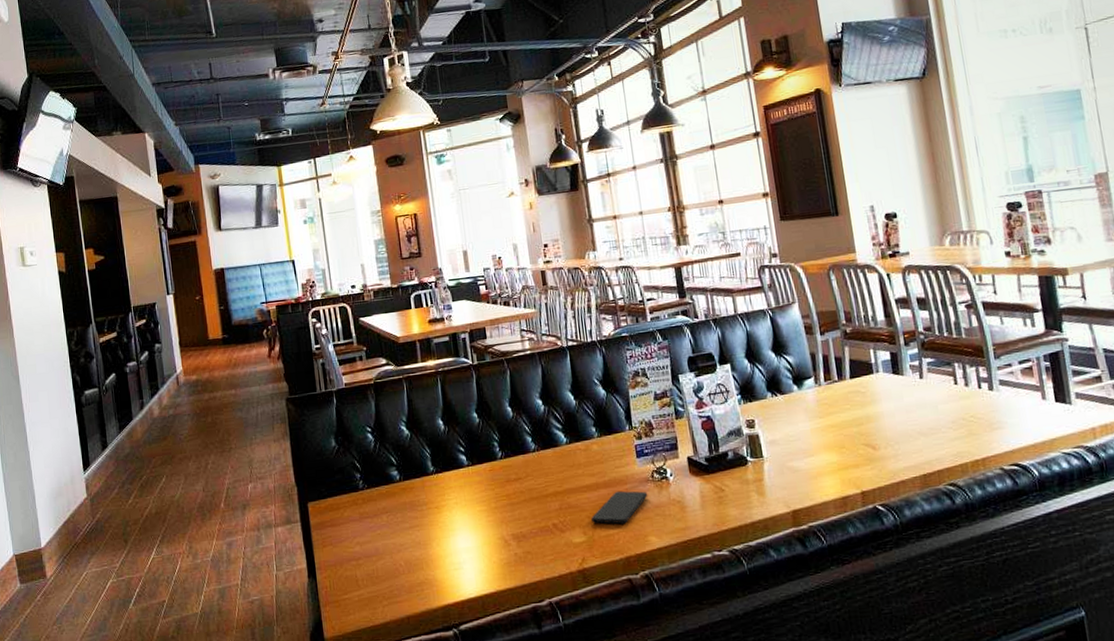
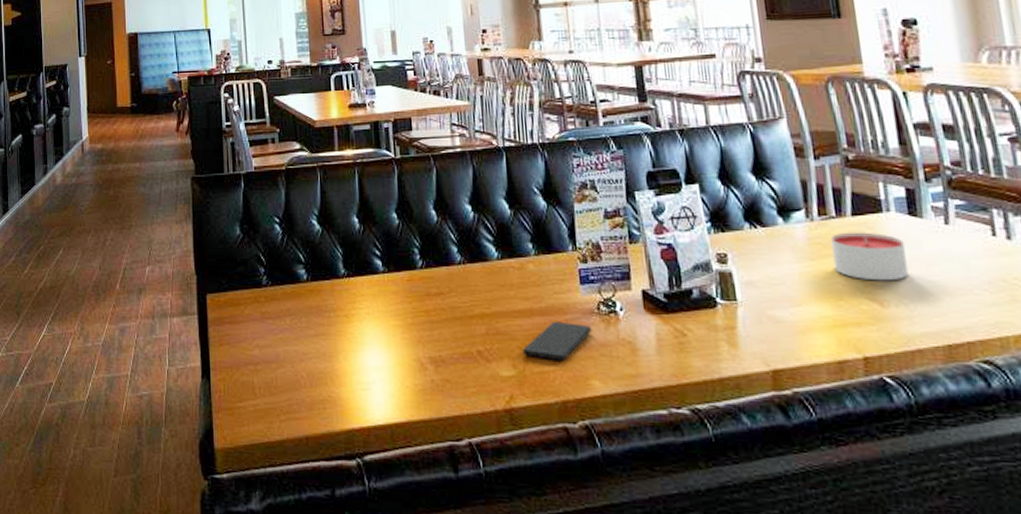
candle: none [834,391,894,430] -> present [830,232,909,281]

